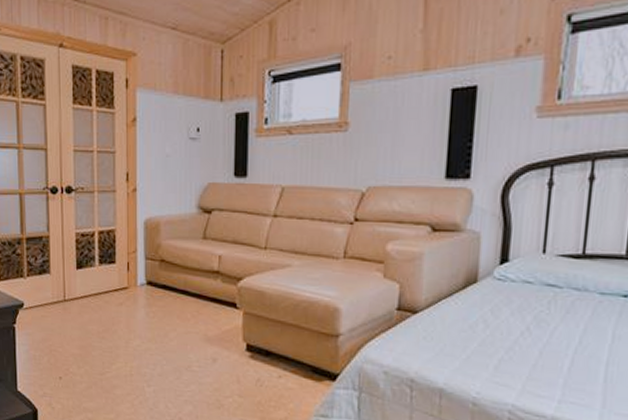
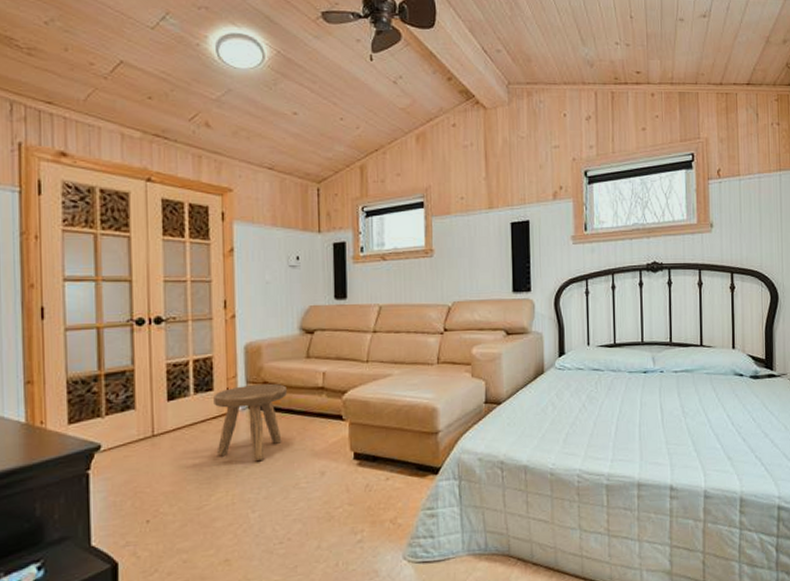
stool: none [116,261,183,339] -> present [213,383,287,462]

